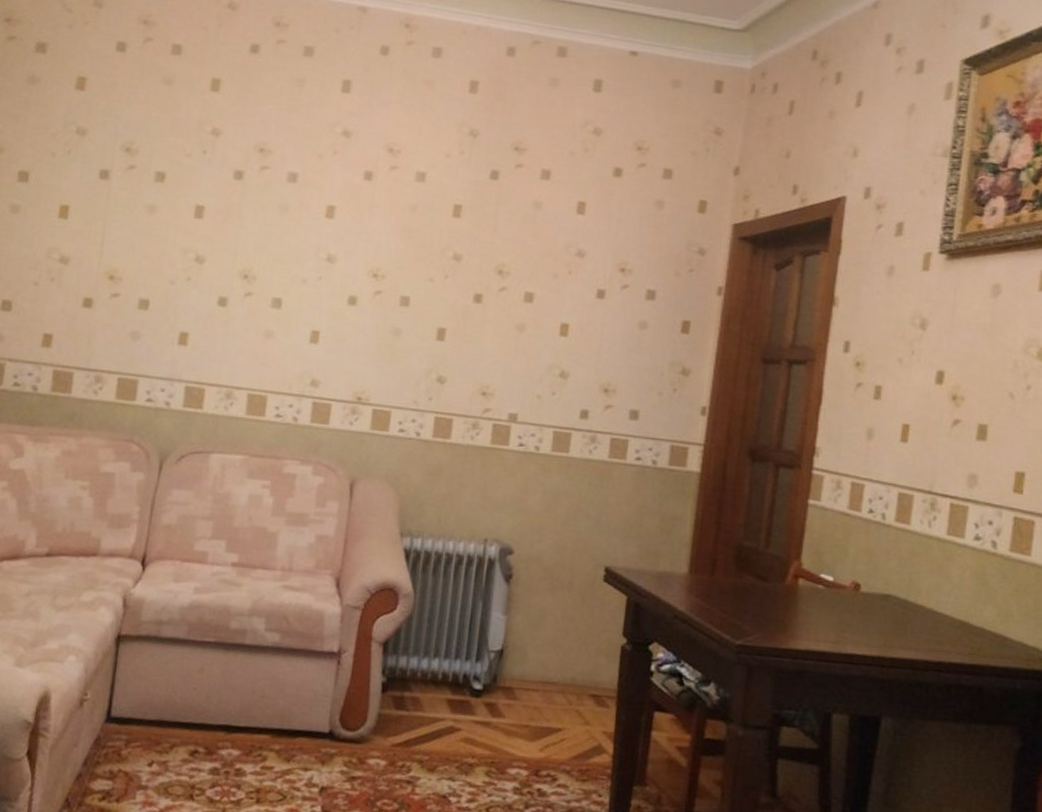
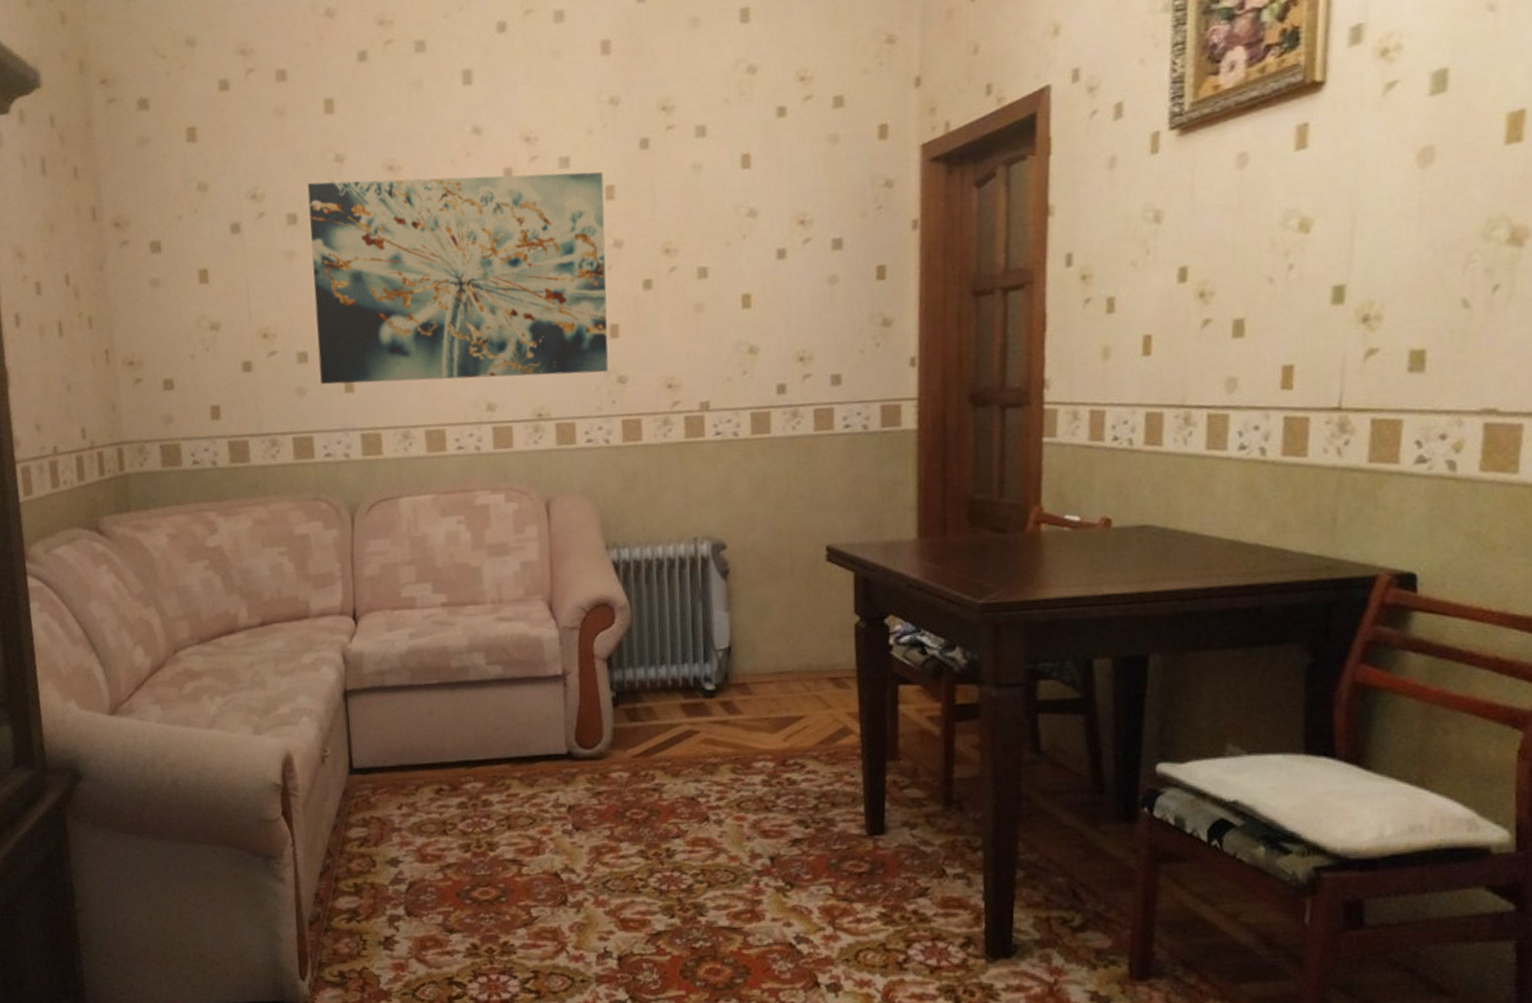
wall art: none [156,149,453,371] -> present [307,172,609,385]

